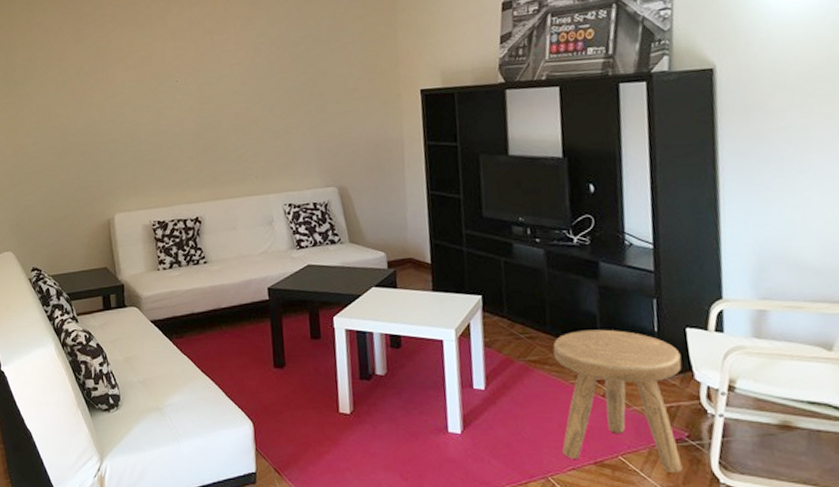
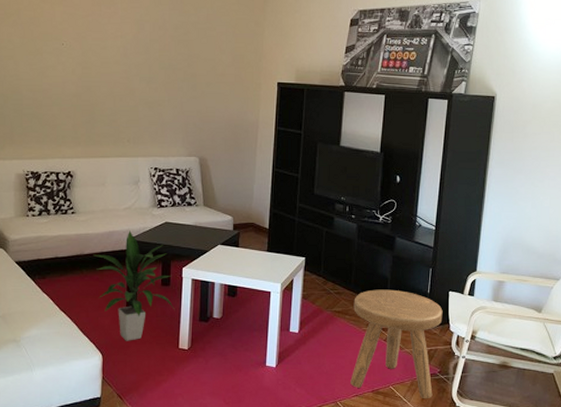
indoor plant: none [231,277,329,406] -> present [93,230,174,341]

